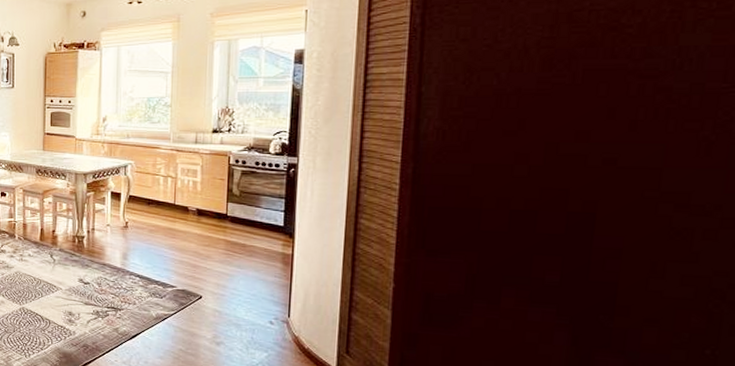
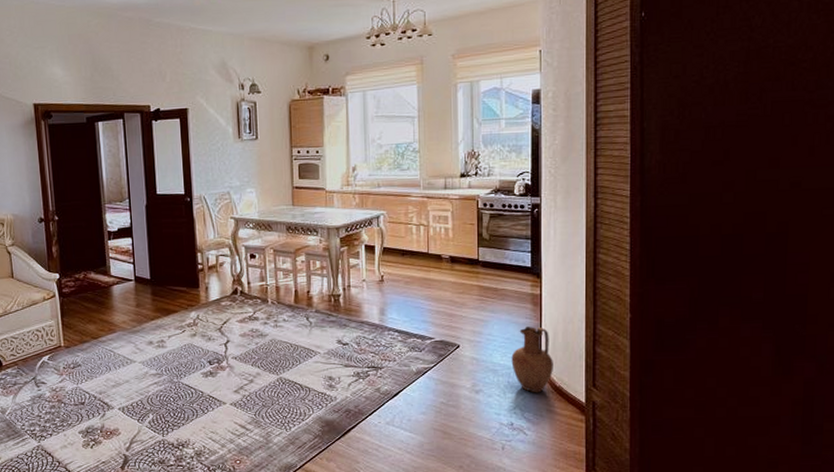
vase: none [256,284,303,353] -> present [511,325,553,393]

